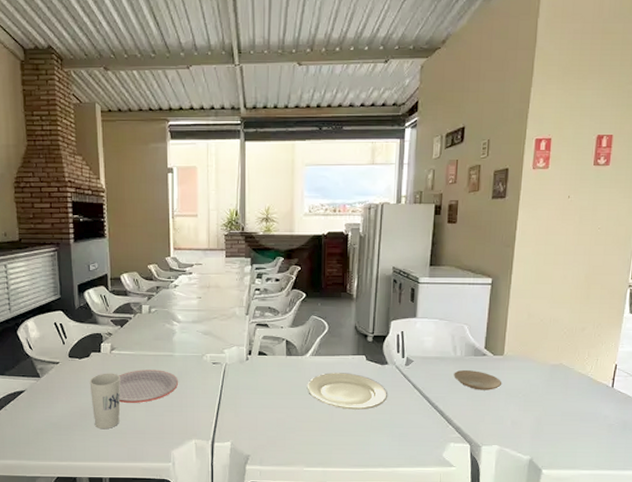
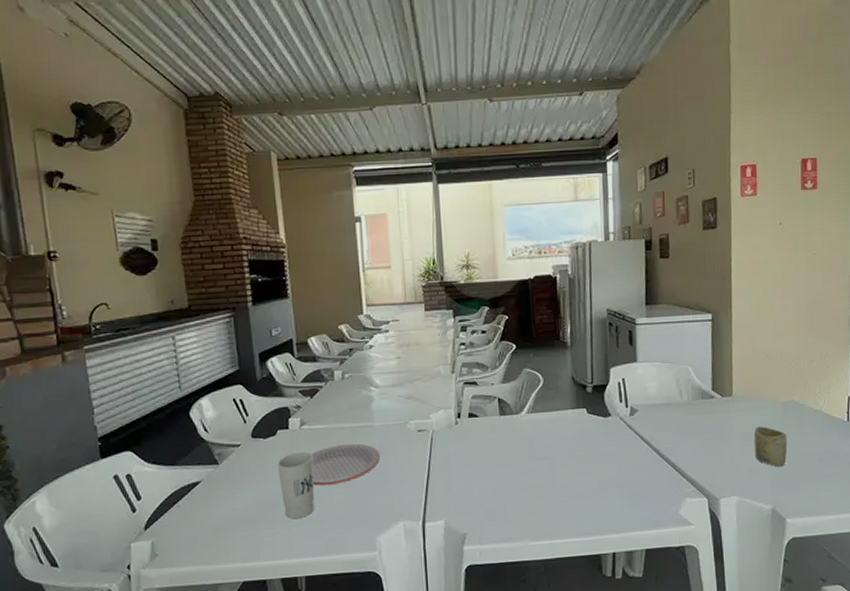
plate: present [307,373,388,410] -> none [525,429,615,471]
plate: present [454,369,502,390] -> none [682,415,734,437]
cup: none [518,385,552,423] -> present [753,426,788,467]

